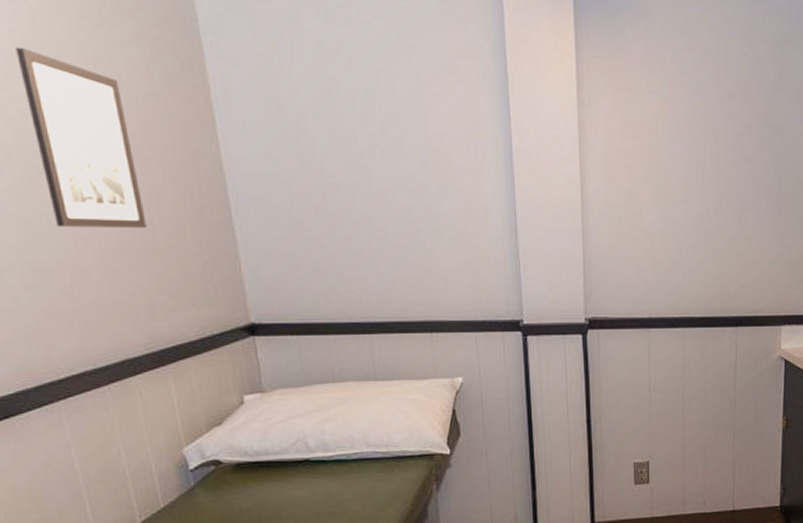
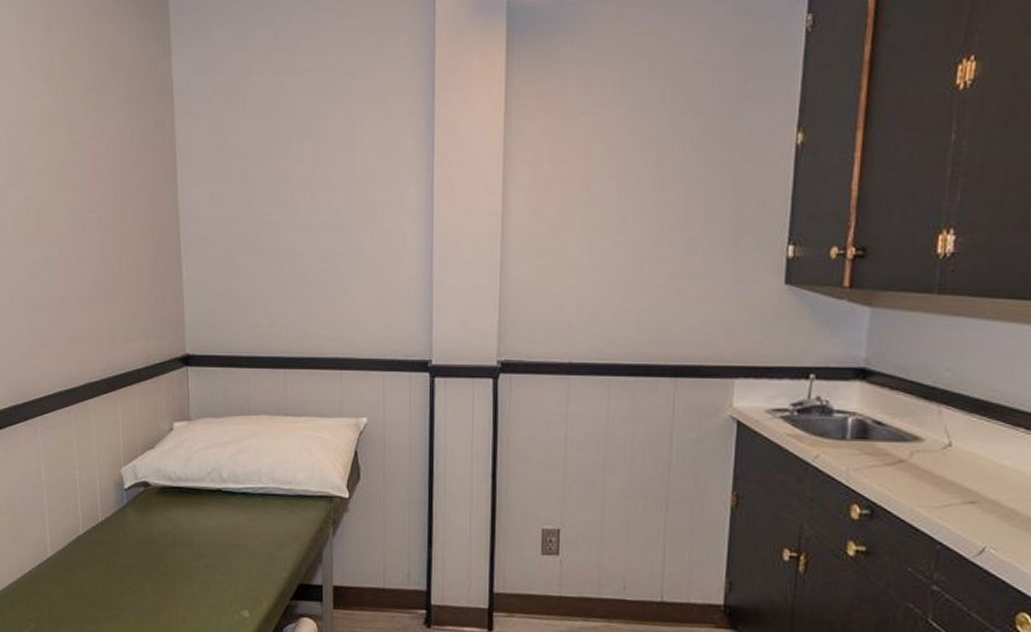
wall art: present [16,47,147,228] -> none [43,118,116,266]

